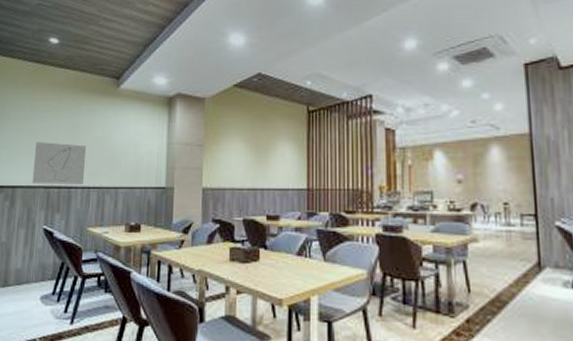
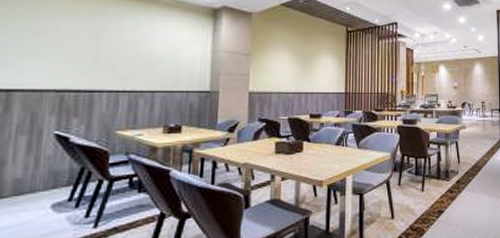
wall art: present [32,142,87,184] -> none [37,43,115,88]

